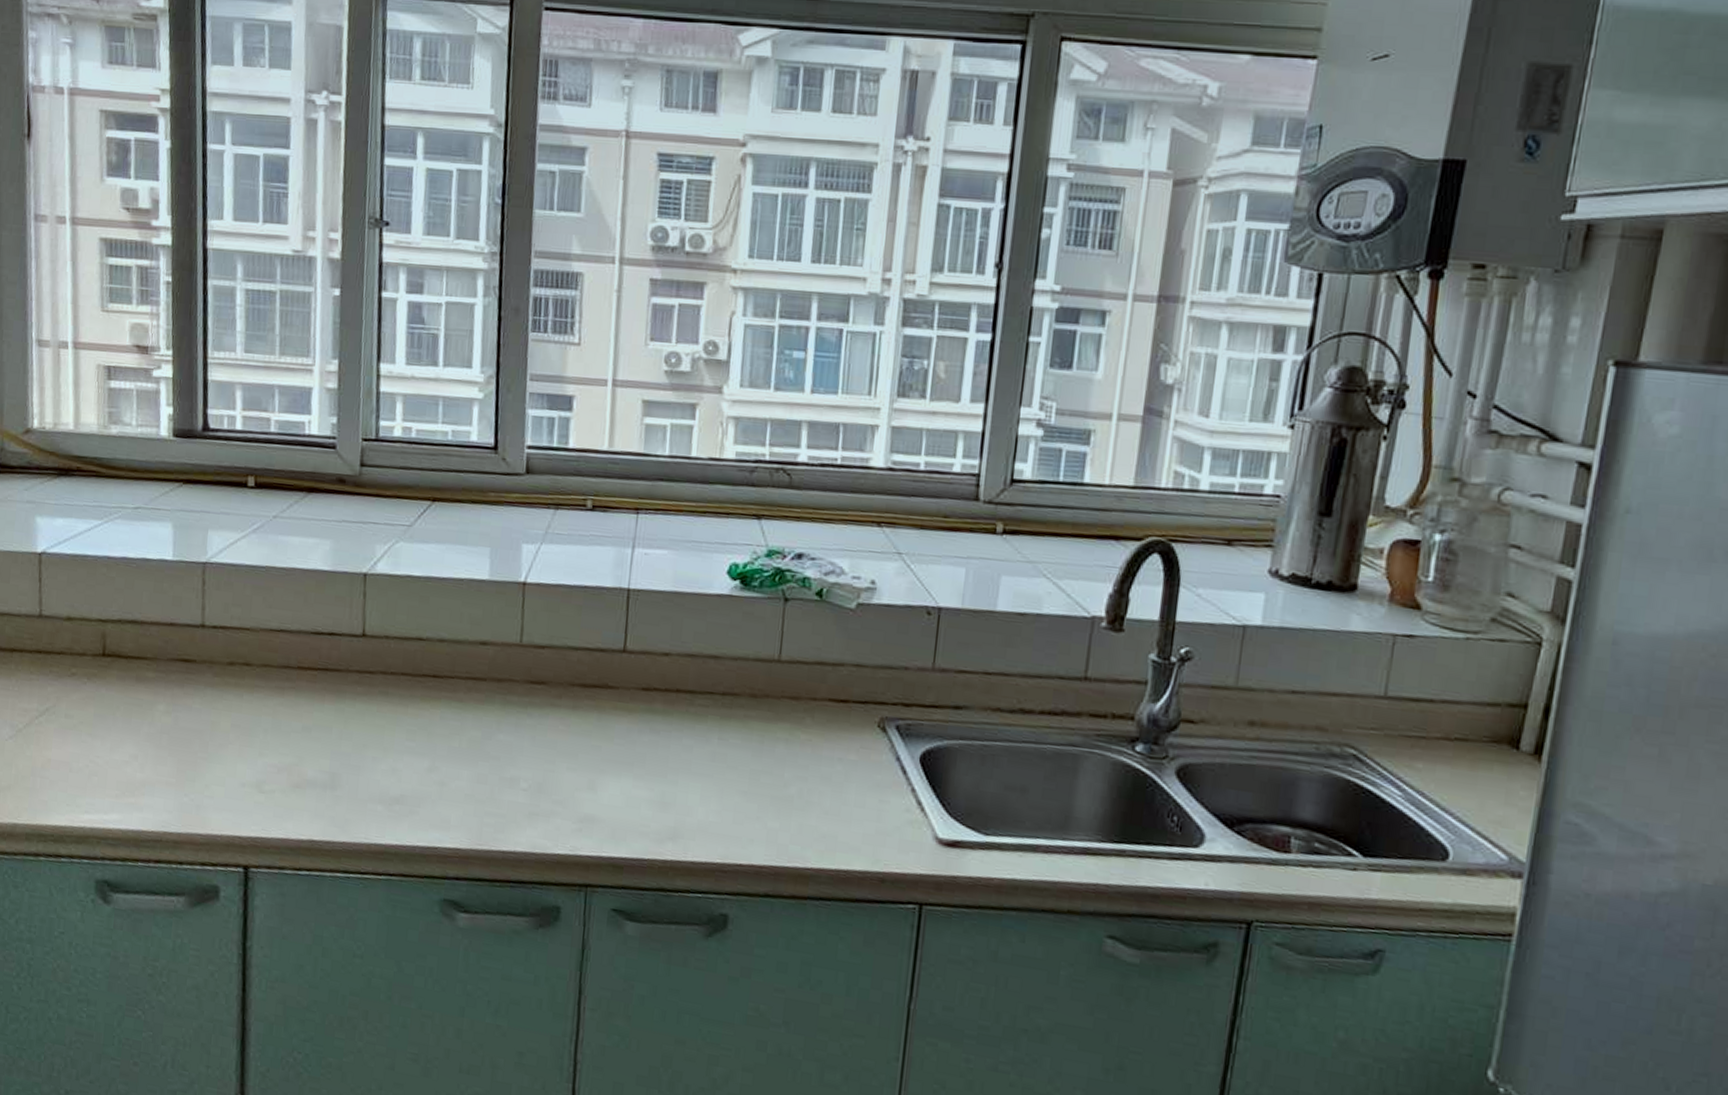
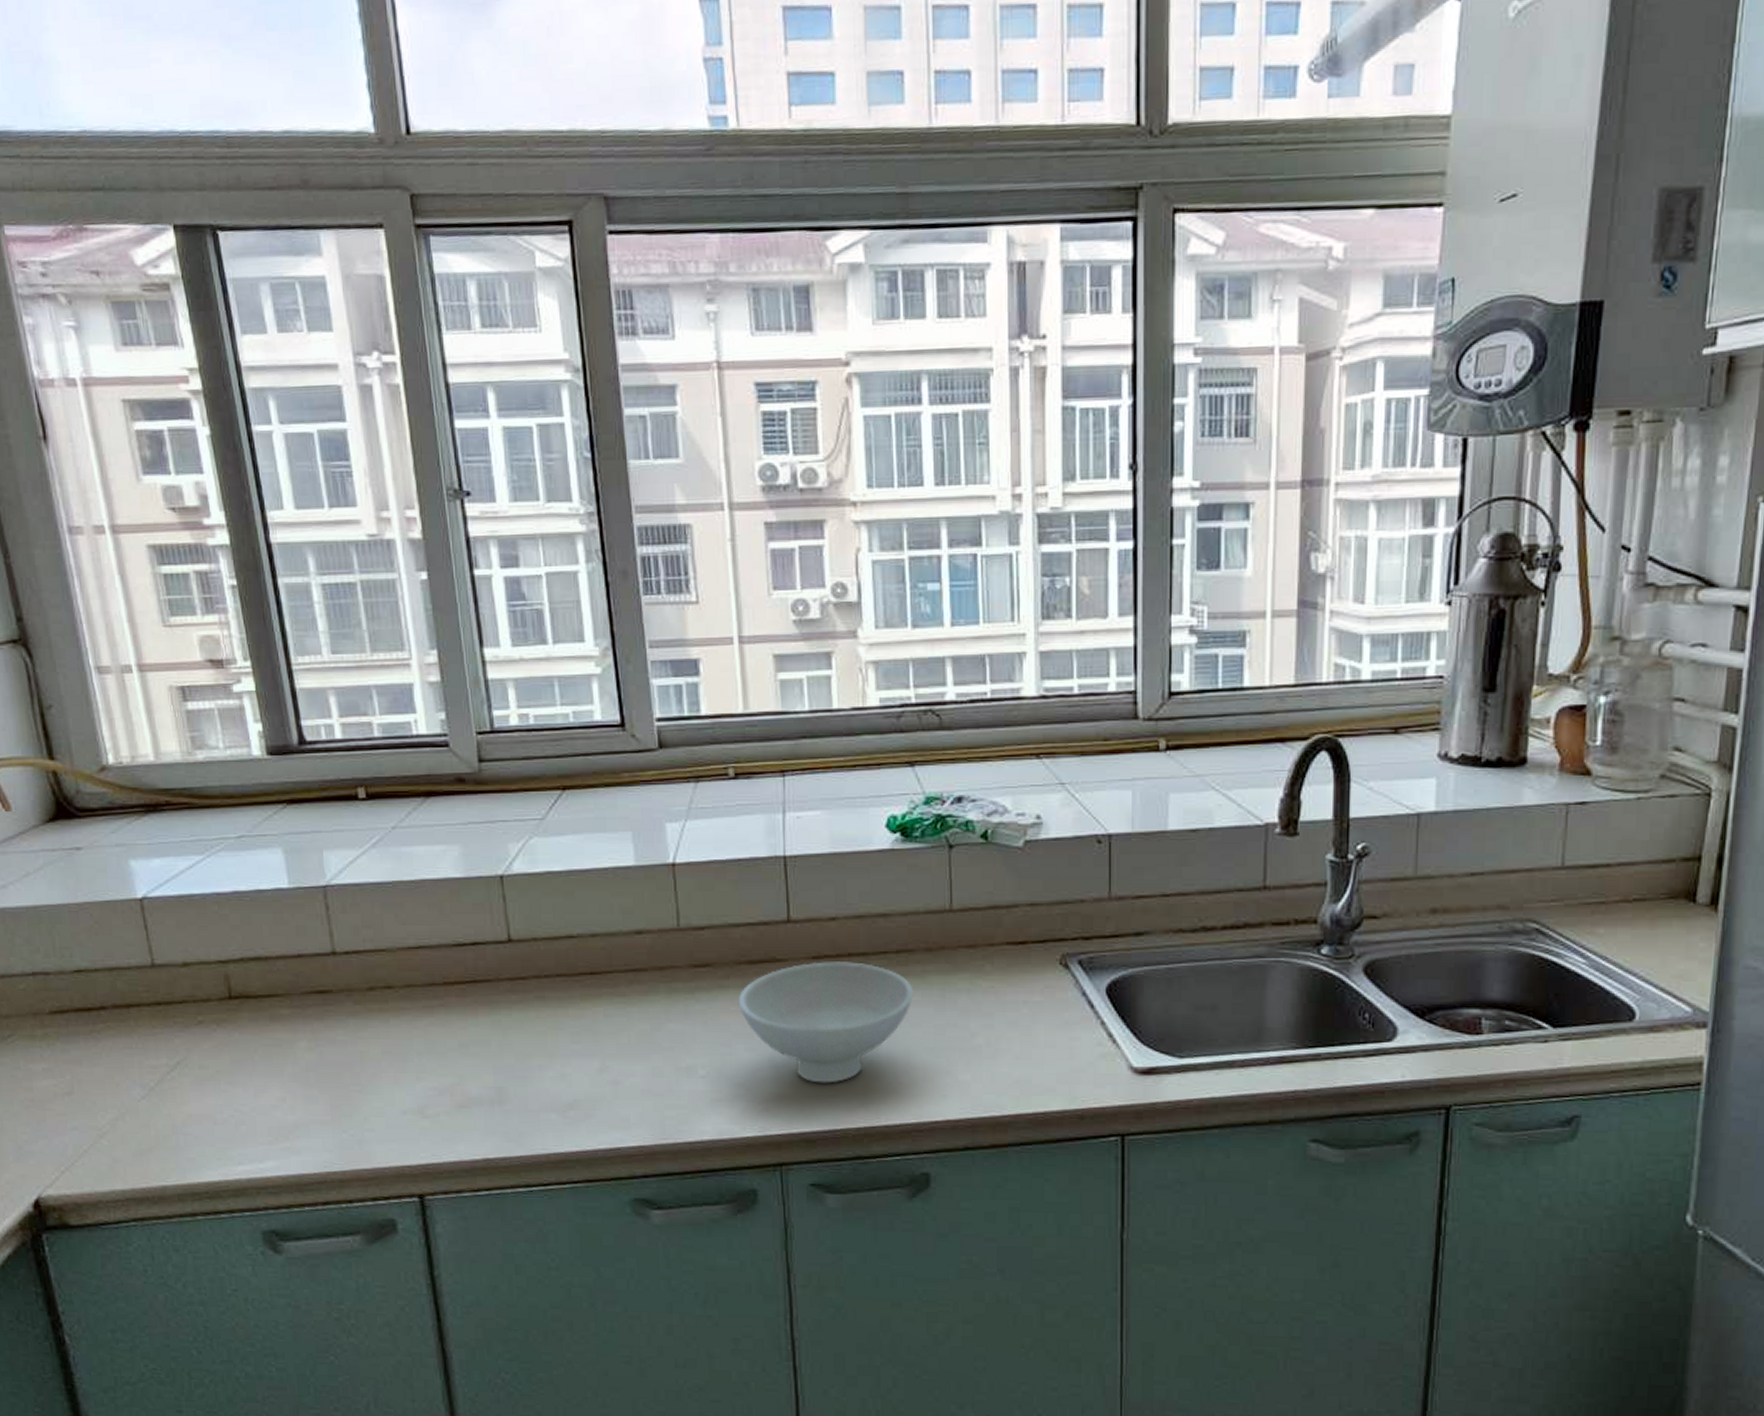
bowl: none [566,693,734,814] -> present [738,961,914,1084]

